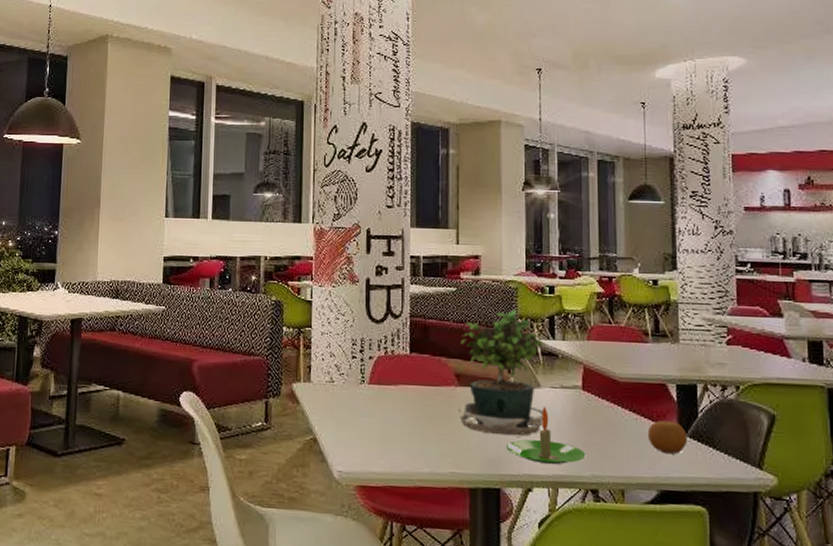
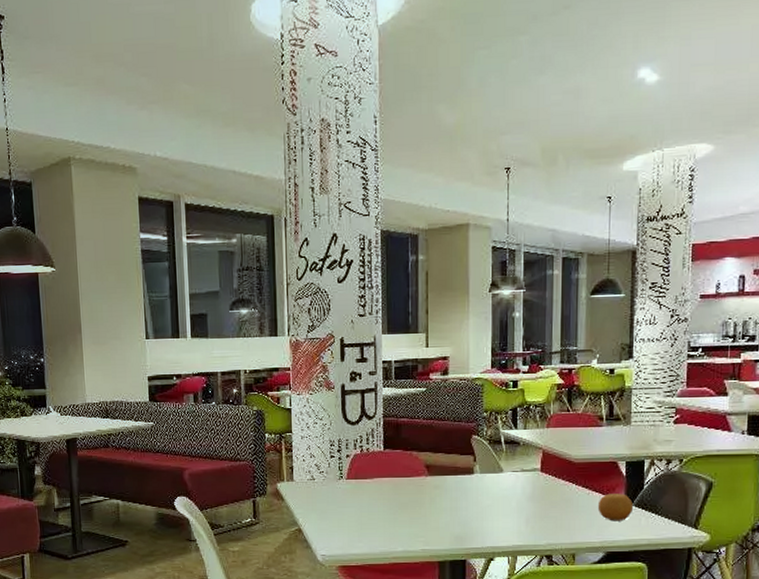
potted plant: present [458,309,545,438] -> none [428,404,508,517]
candle: present [505,407,586,464] -> none [471,489,543,536]

